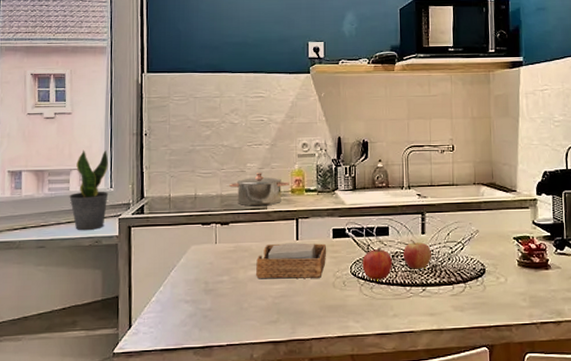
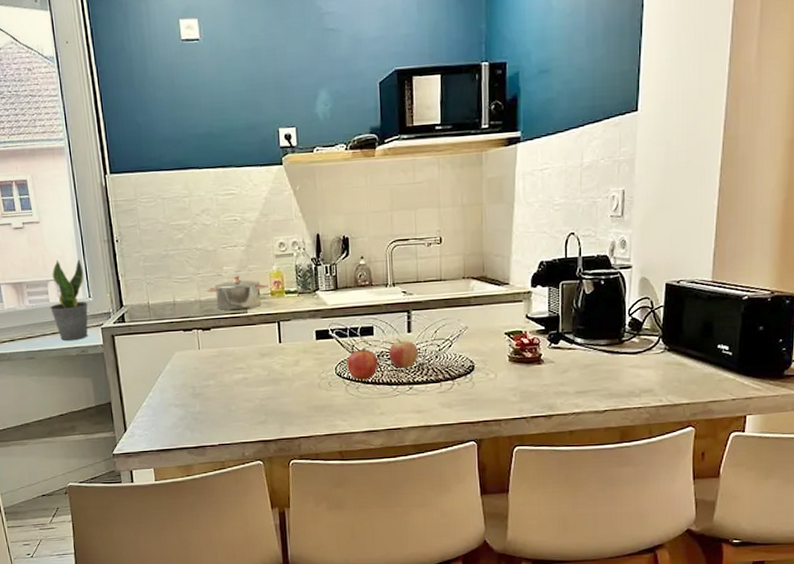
napkin holder: present [256,243,327,279] -> none [240,345,311,382]

